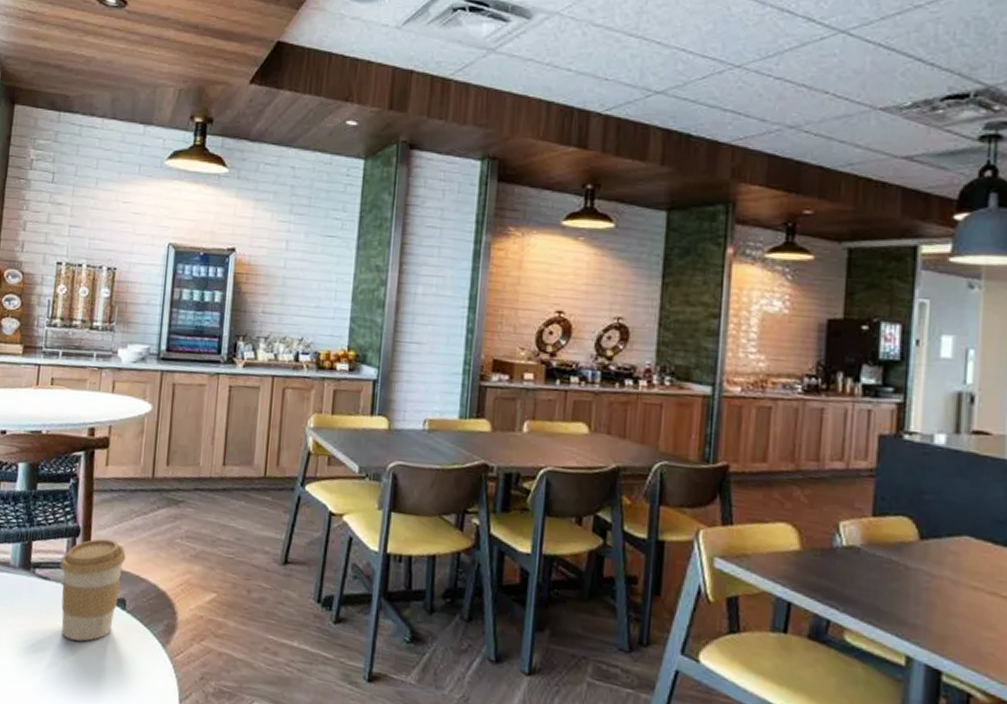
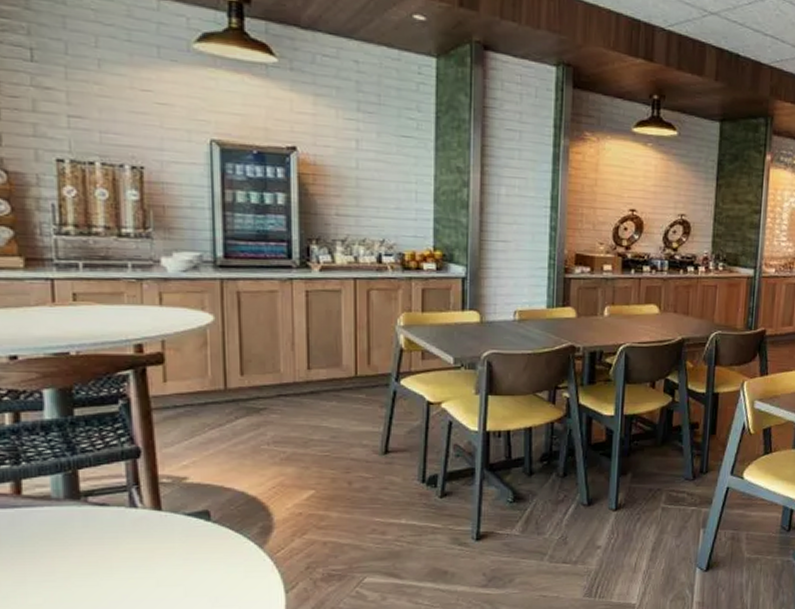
coffee cup: present [60,538,126,642] -> none [119,455,204,559]

